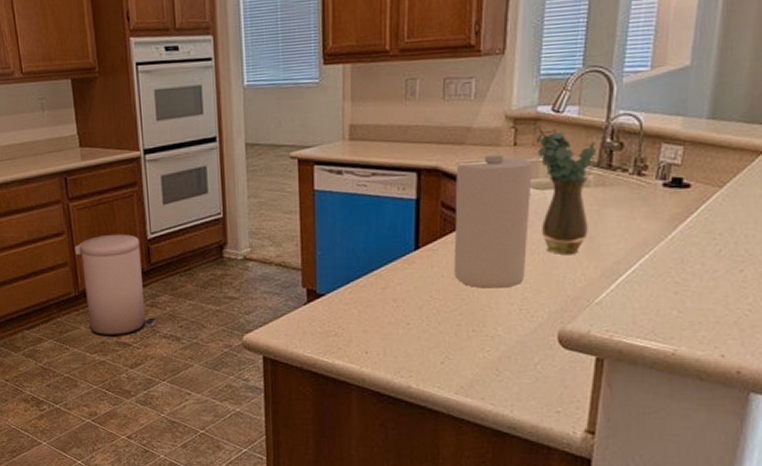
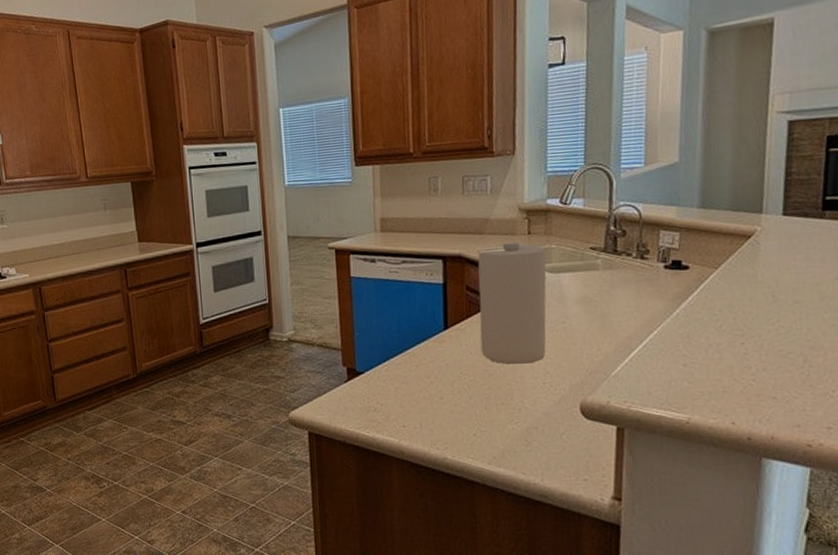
pedal bin: present [74,234,157,337] -> none [133,319,209,416]
vase: present [537,127,596,254] -> none [548,217,602,332]

